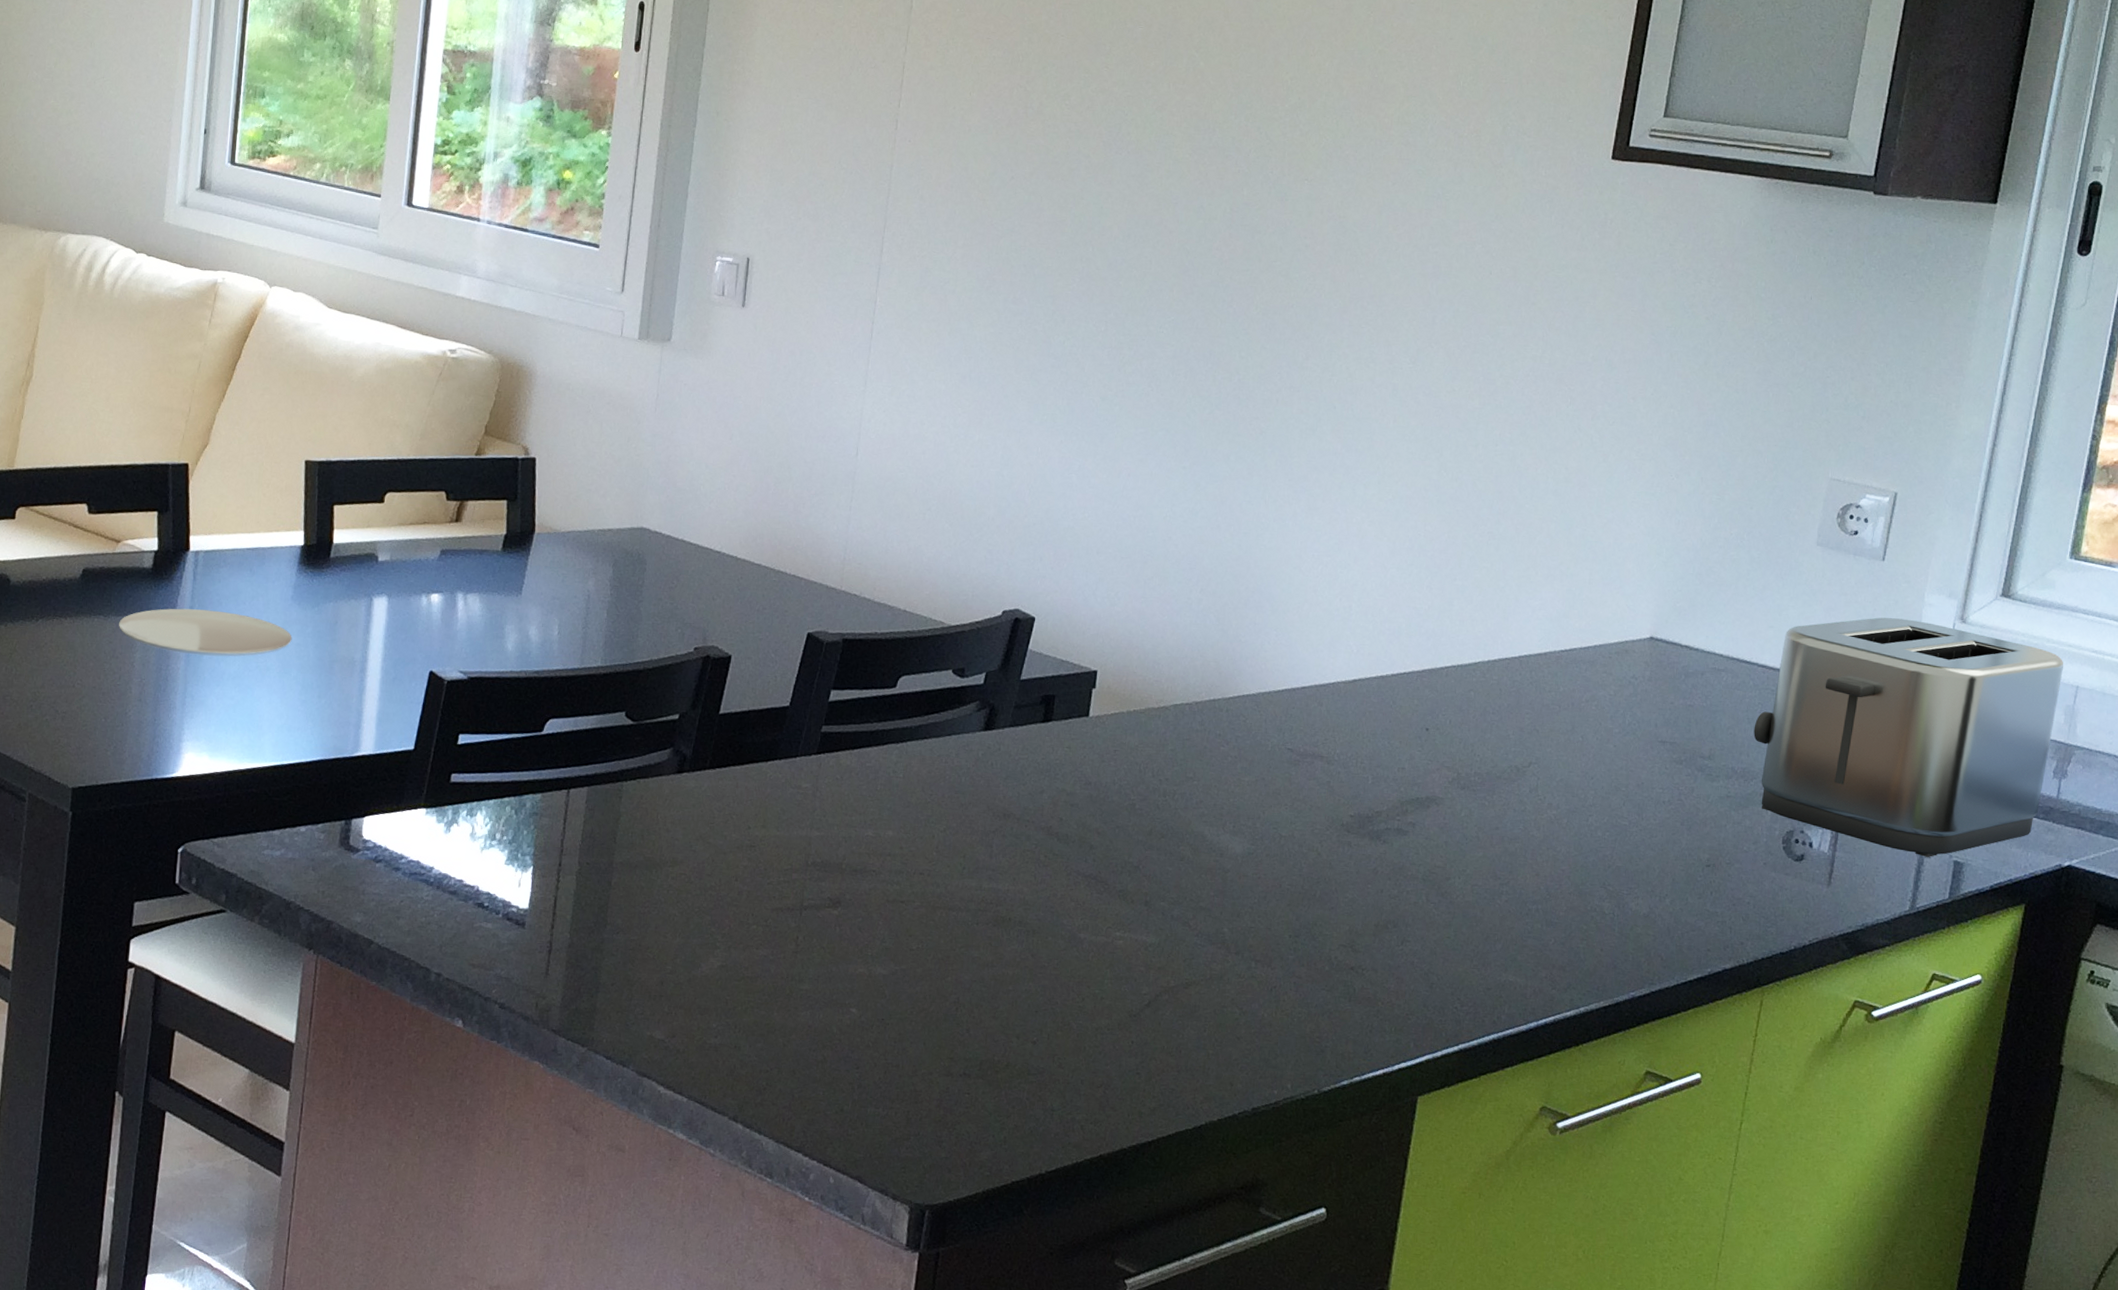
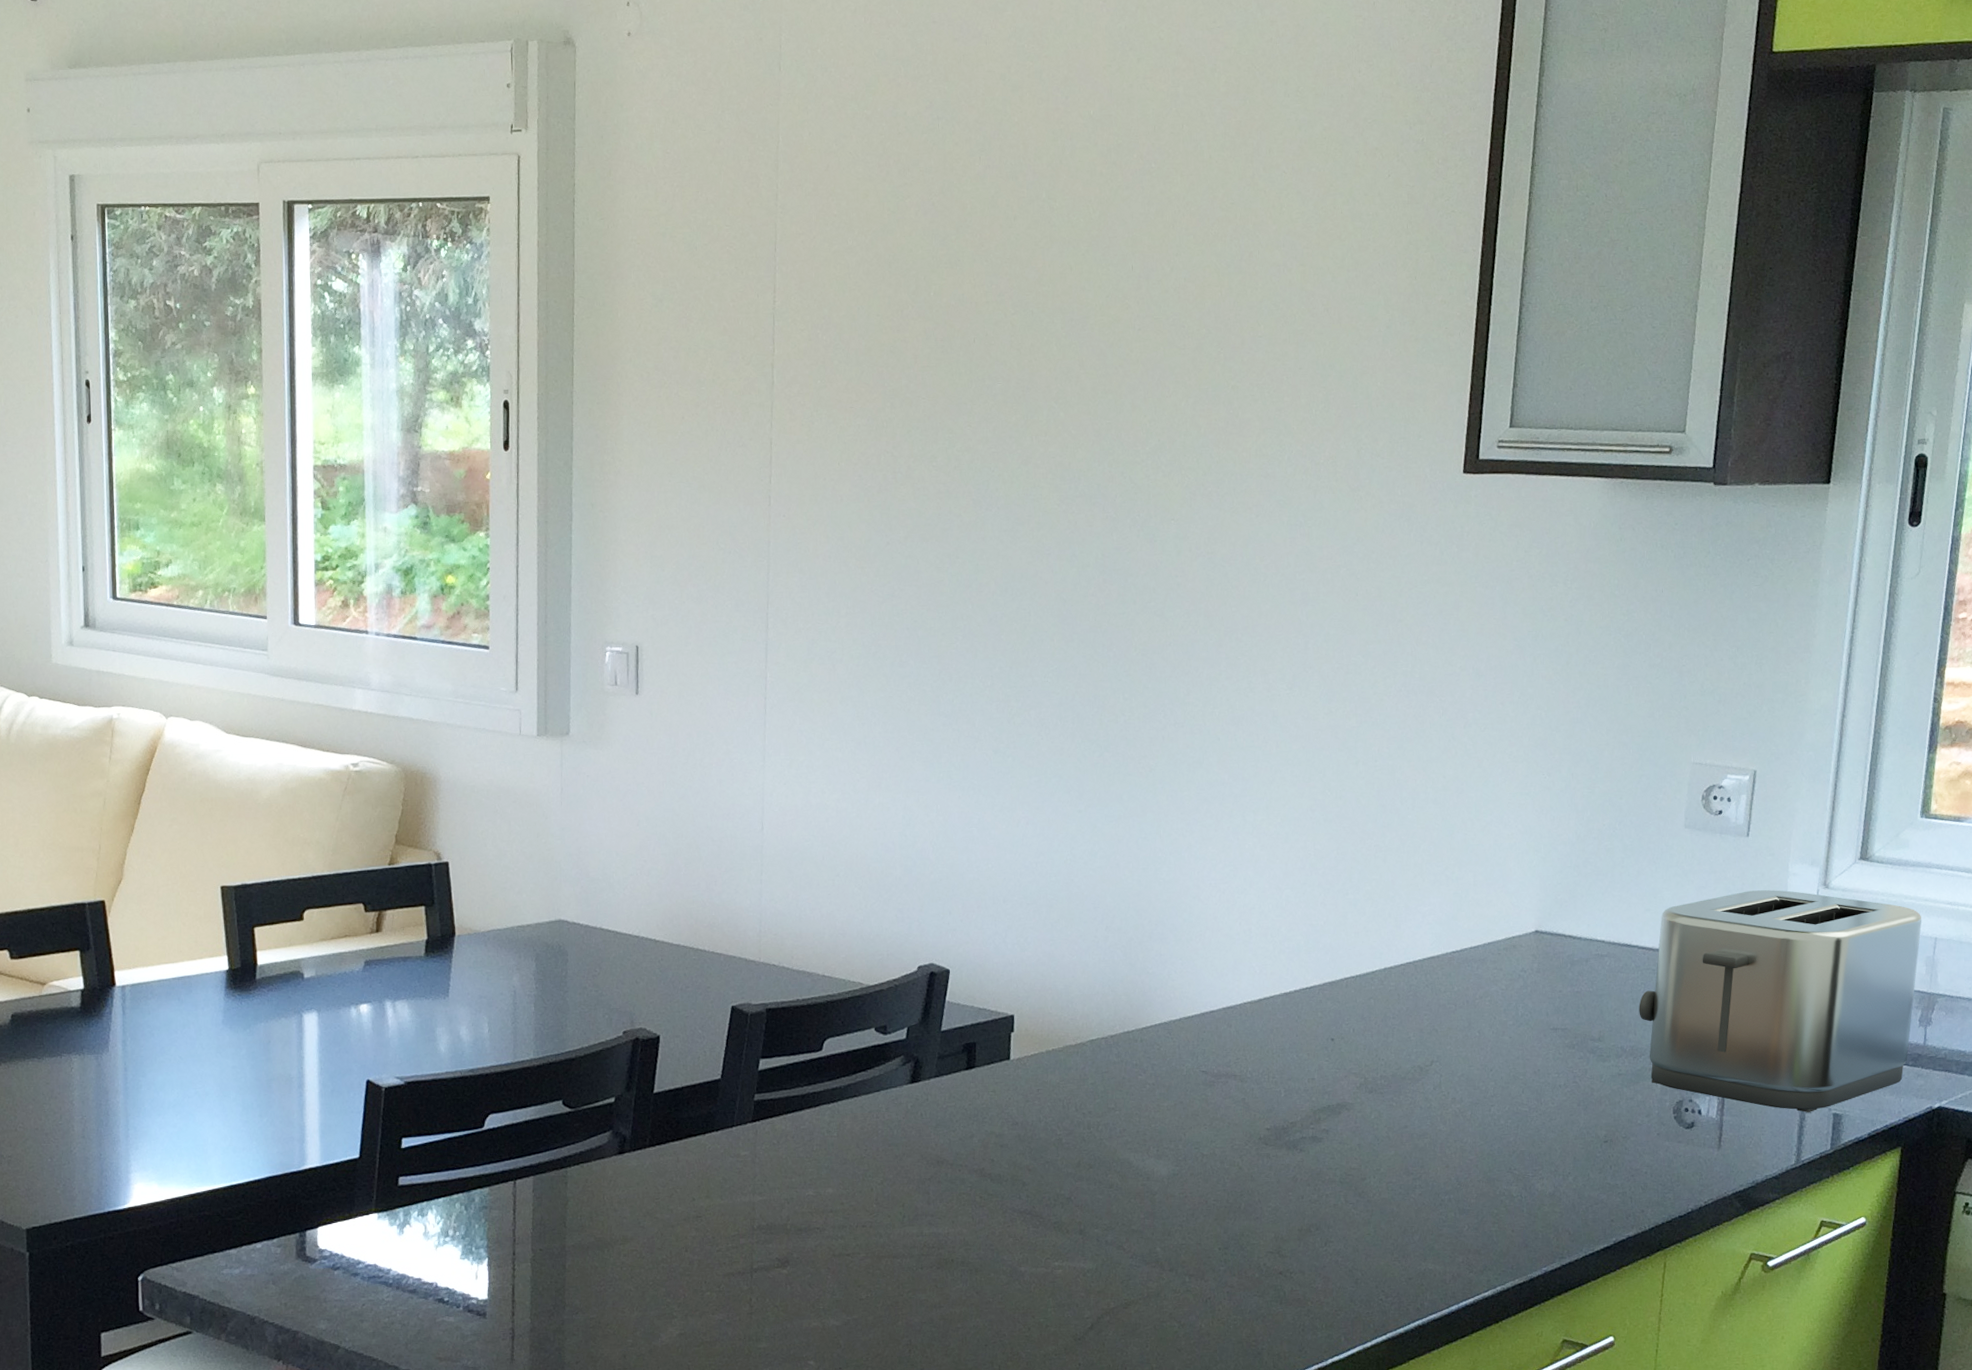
plate: present [119,608,292,657] -> none [54,1042,228,1088]

